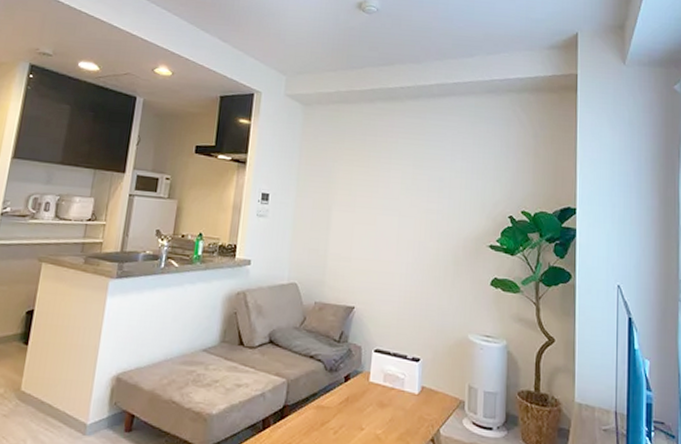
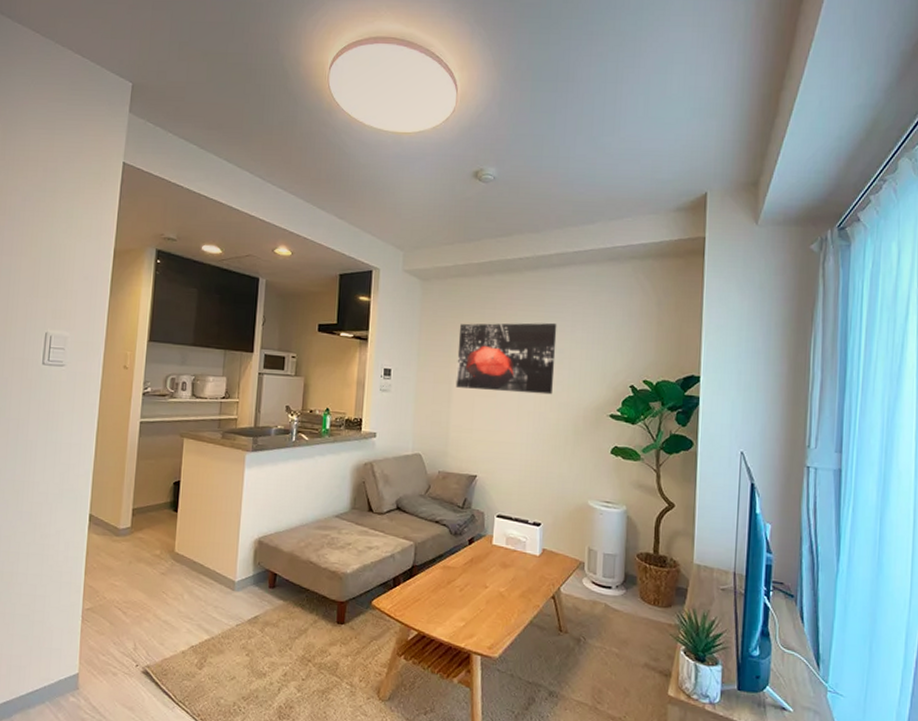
wall art: none [335,149,438,224] -> present [455,322,557,395]

